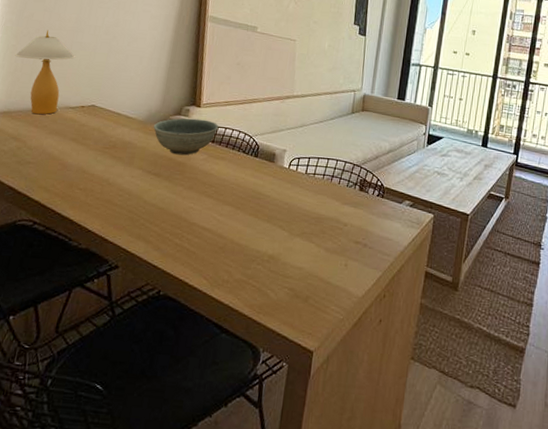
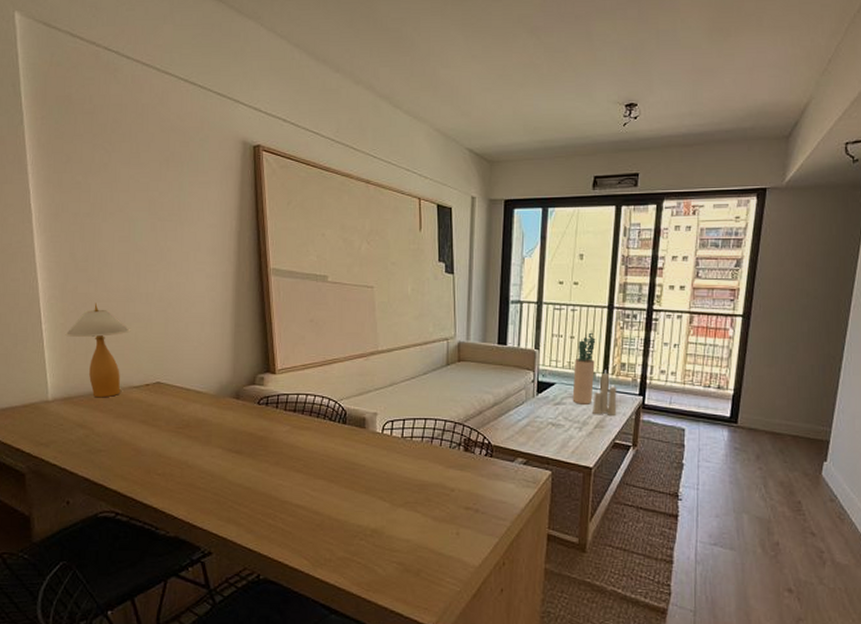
bowl: present [153,118,219,156] -> none [227,387,299,429]
vase: none [457,94,481,158] -> present [572,329,596,404]
candle: none [473,129,495,170] -> present [593,370,617,415]

